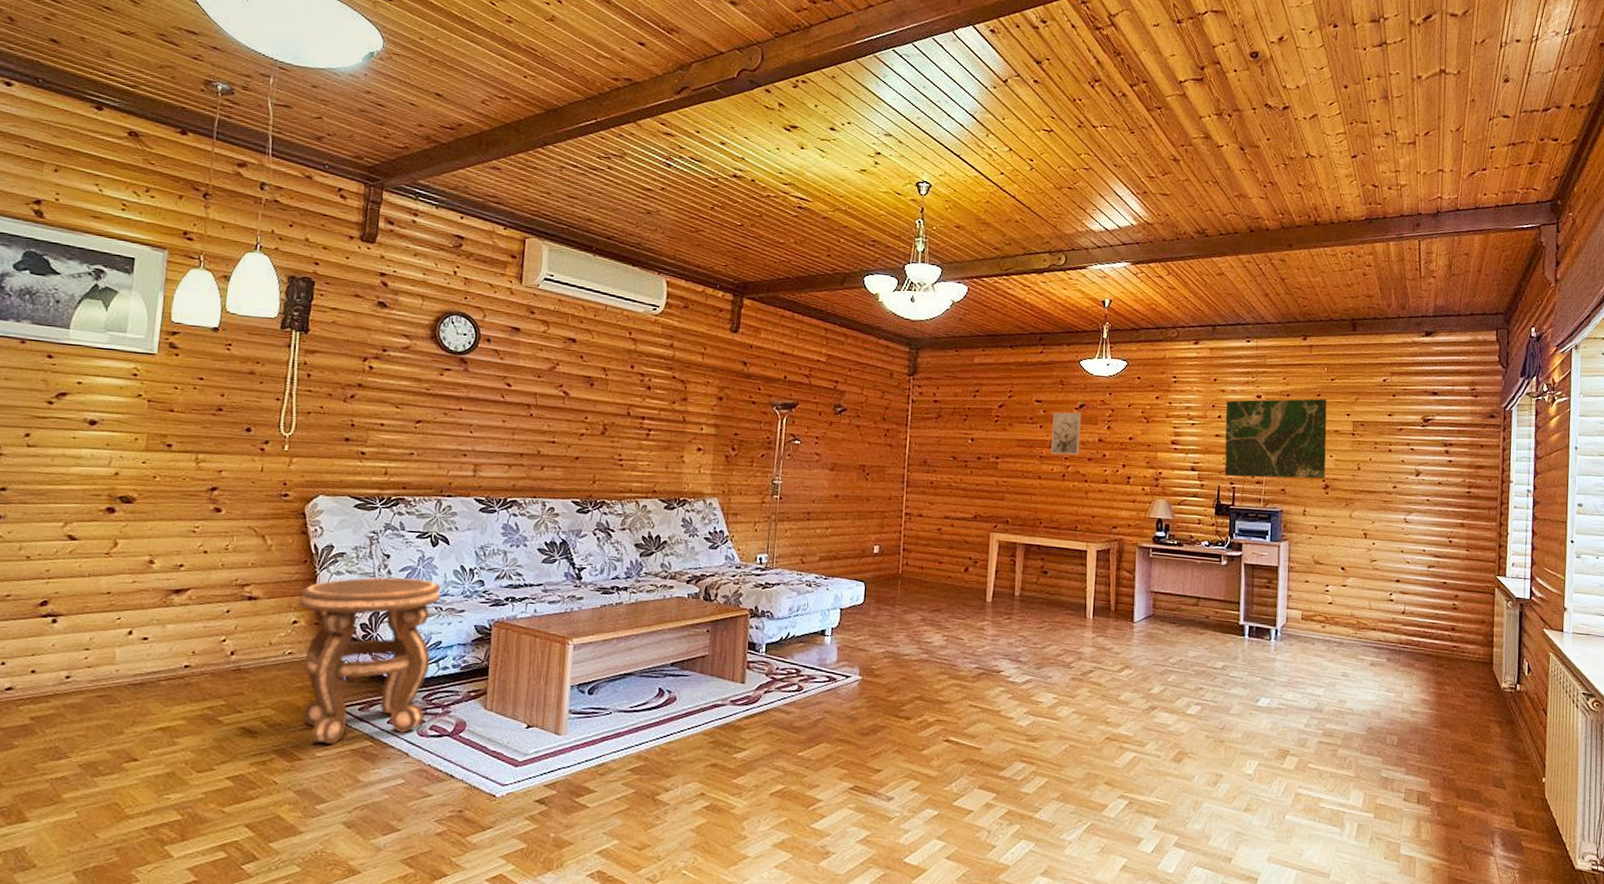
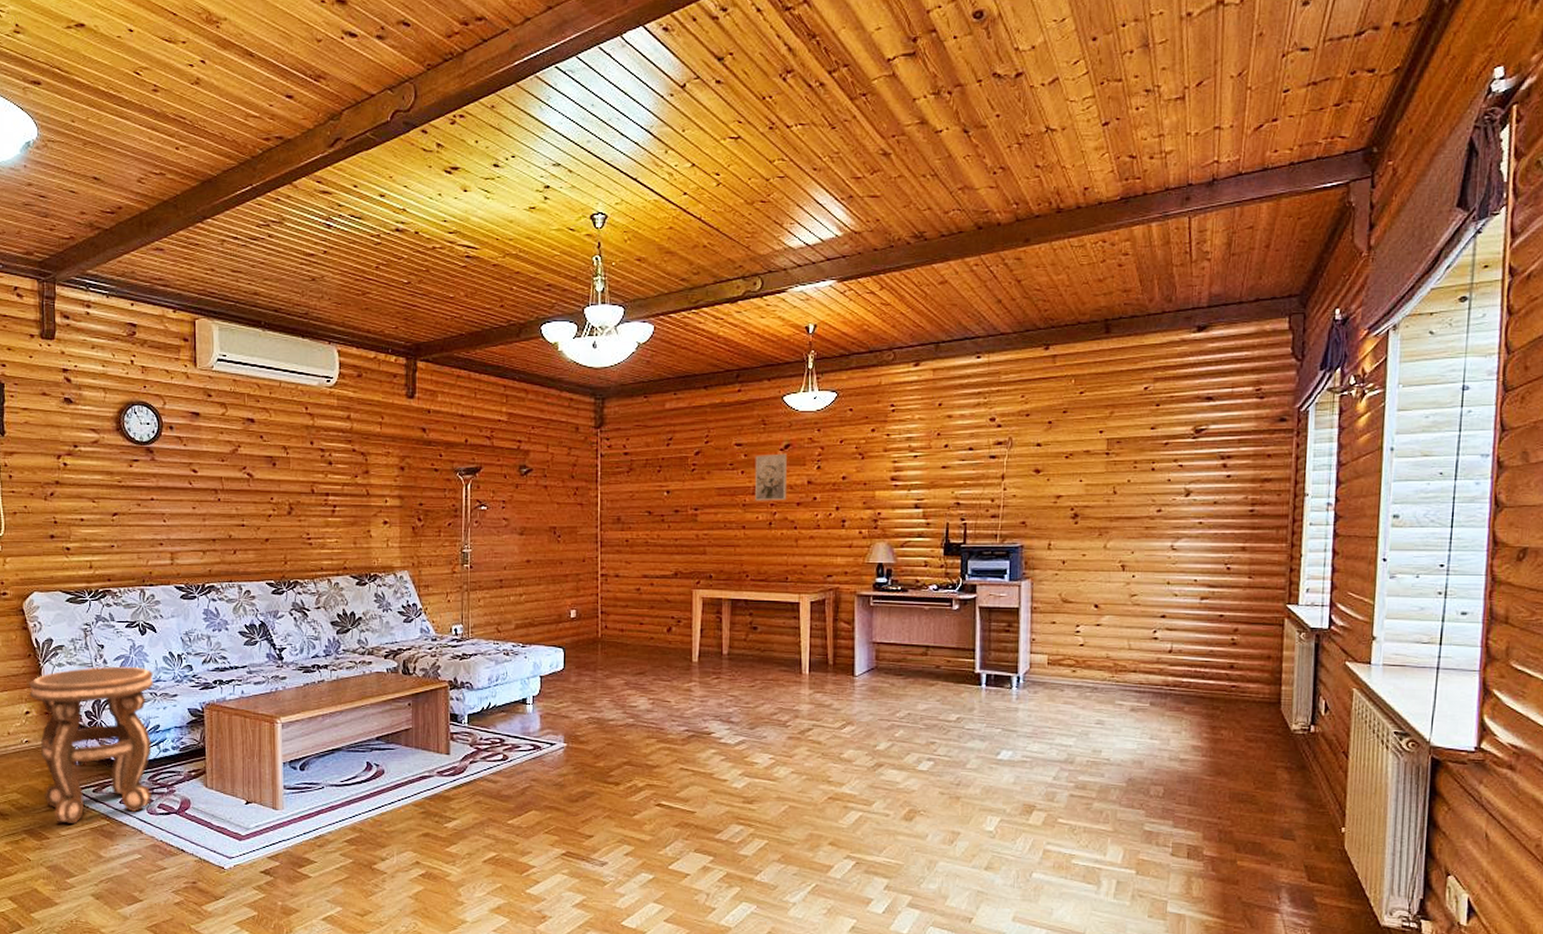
map: present [1224,398,1327,479] -> none [953,416,1075,512]

